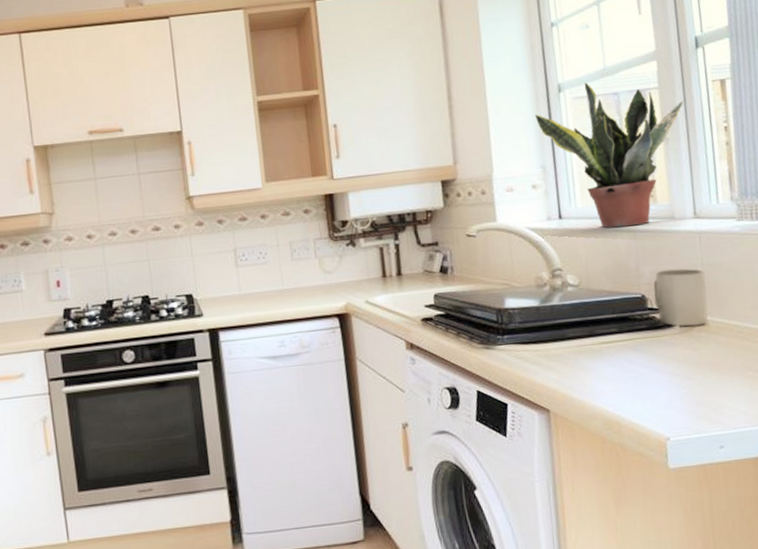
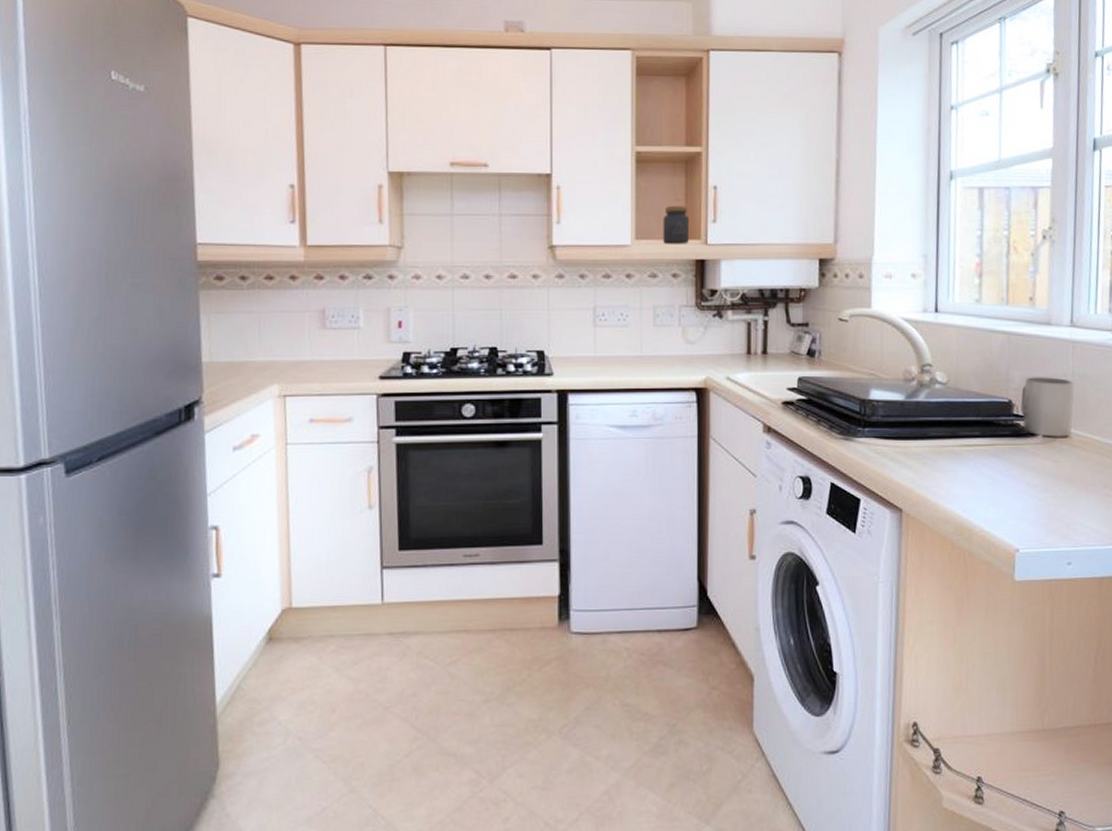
jar: none [289,146,316,183] -> present [663,205,690,244]
potted plant: present [535,82,685,228] -> none [923,173,1076,328]

